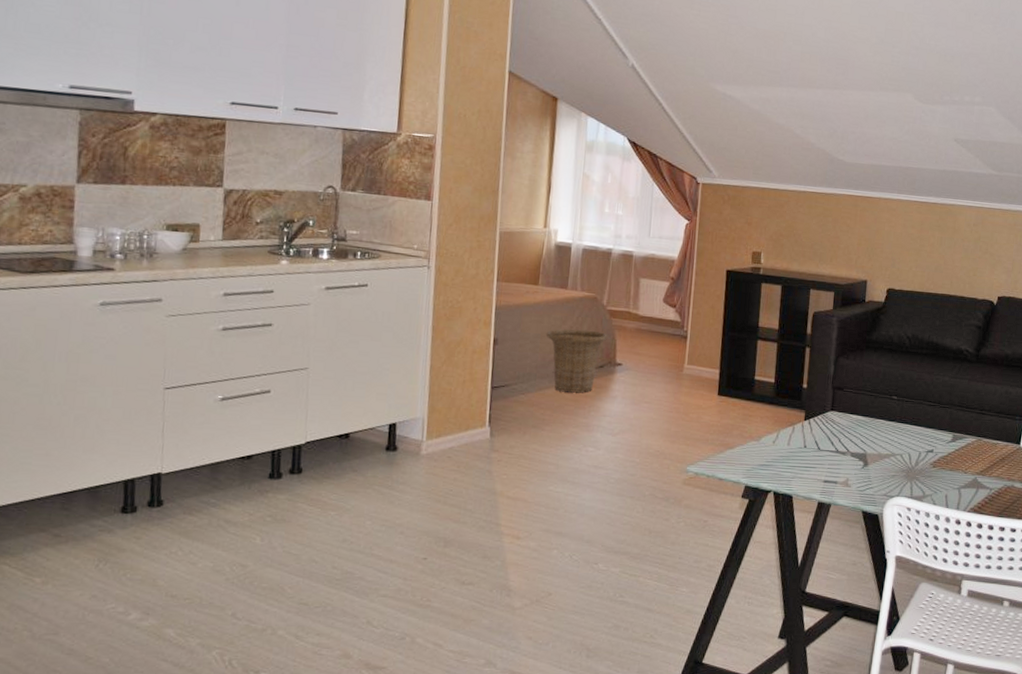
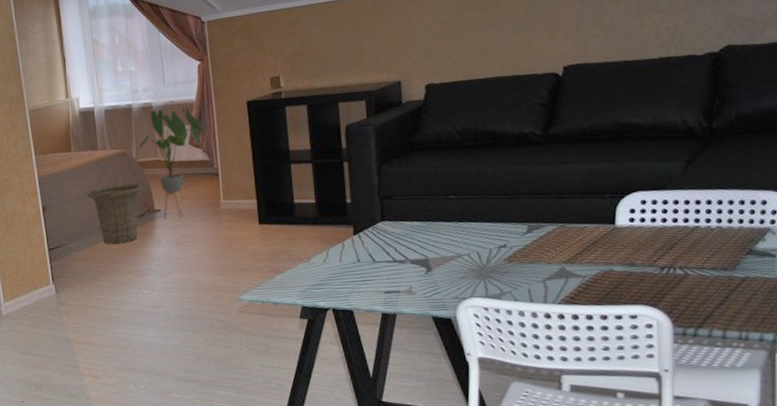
house plant: none [608,259,680,377] -> present [137,107,203,219]

